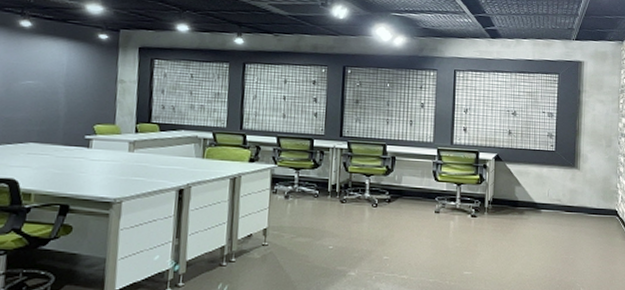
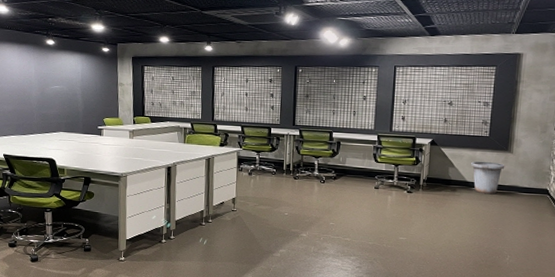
trash can: none [538,178,573,217] -> present [471,161,505,195]

